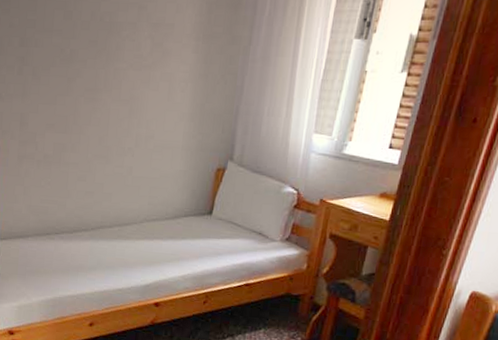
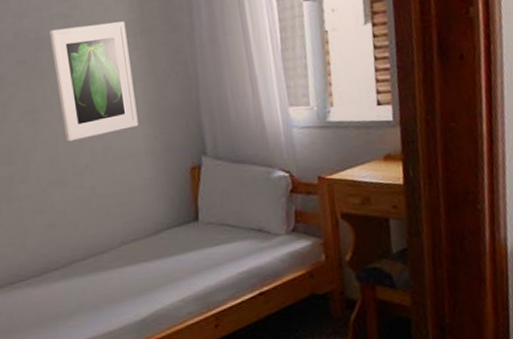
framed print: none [117,17,192,124] -> present [49,21,139,142]

